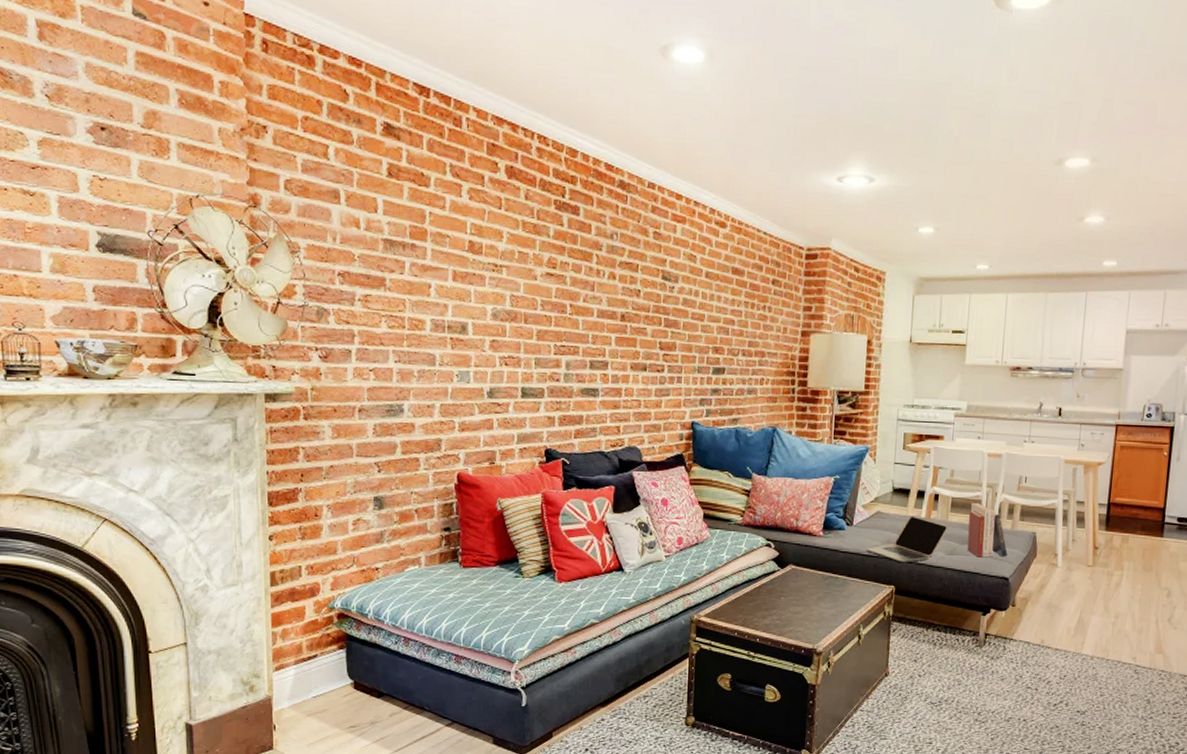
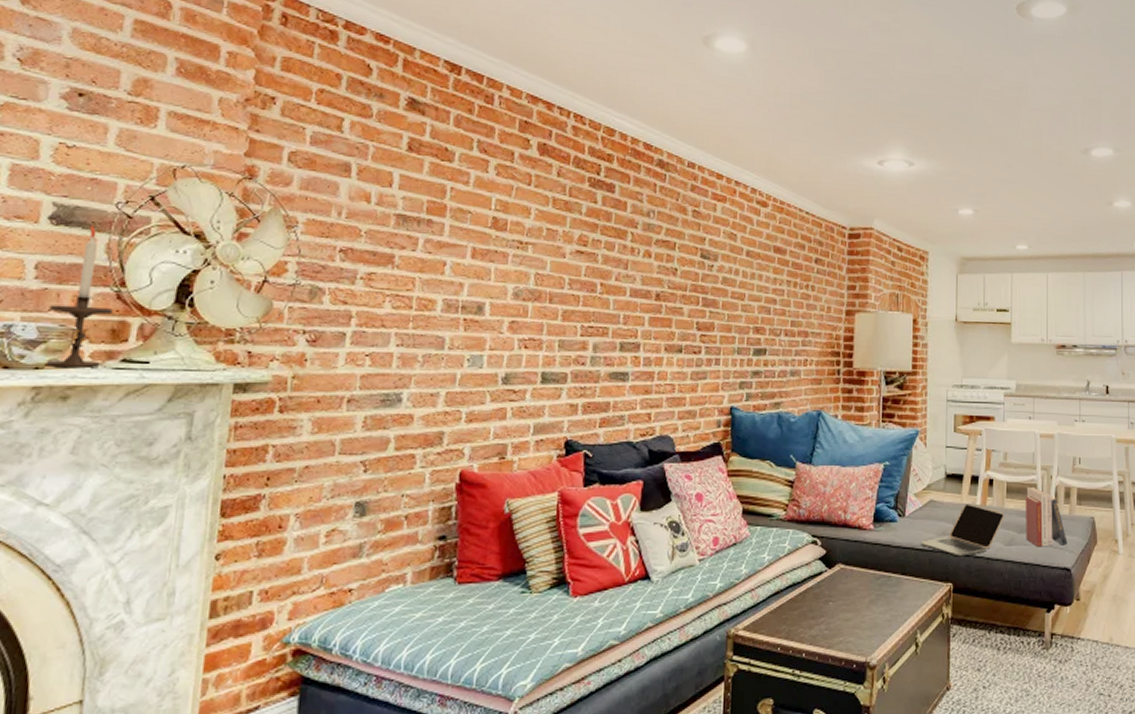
candlestick: none [109,252,160,380] -> present [45,225,113,369]

